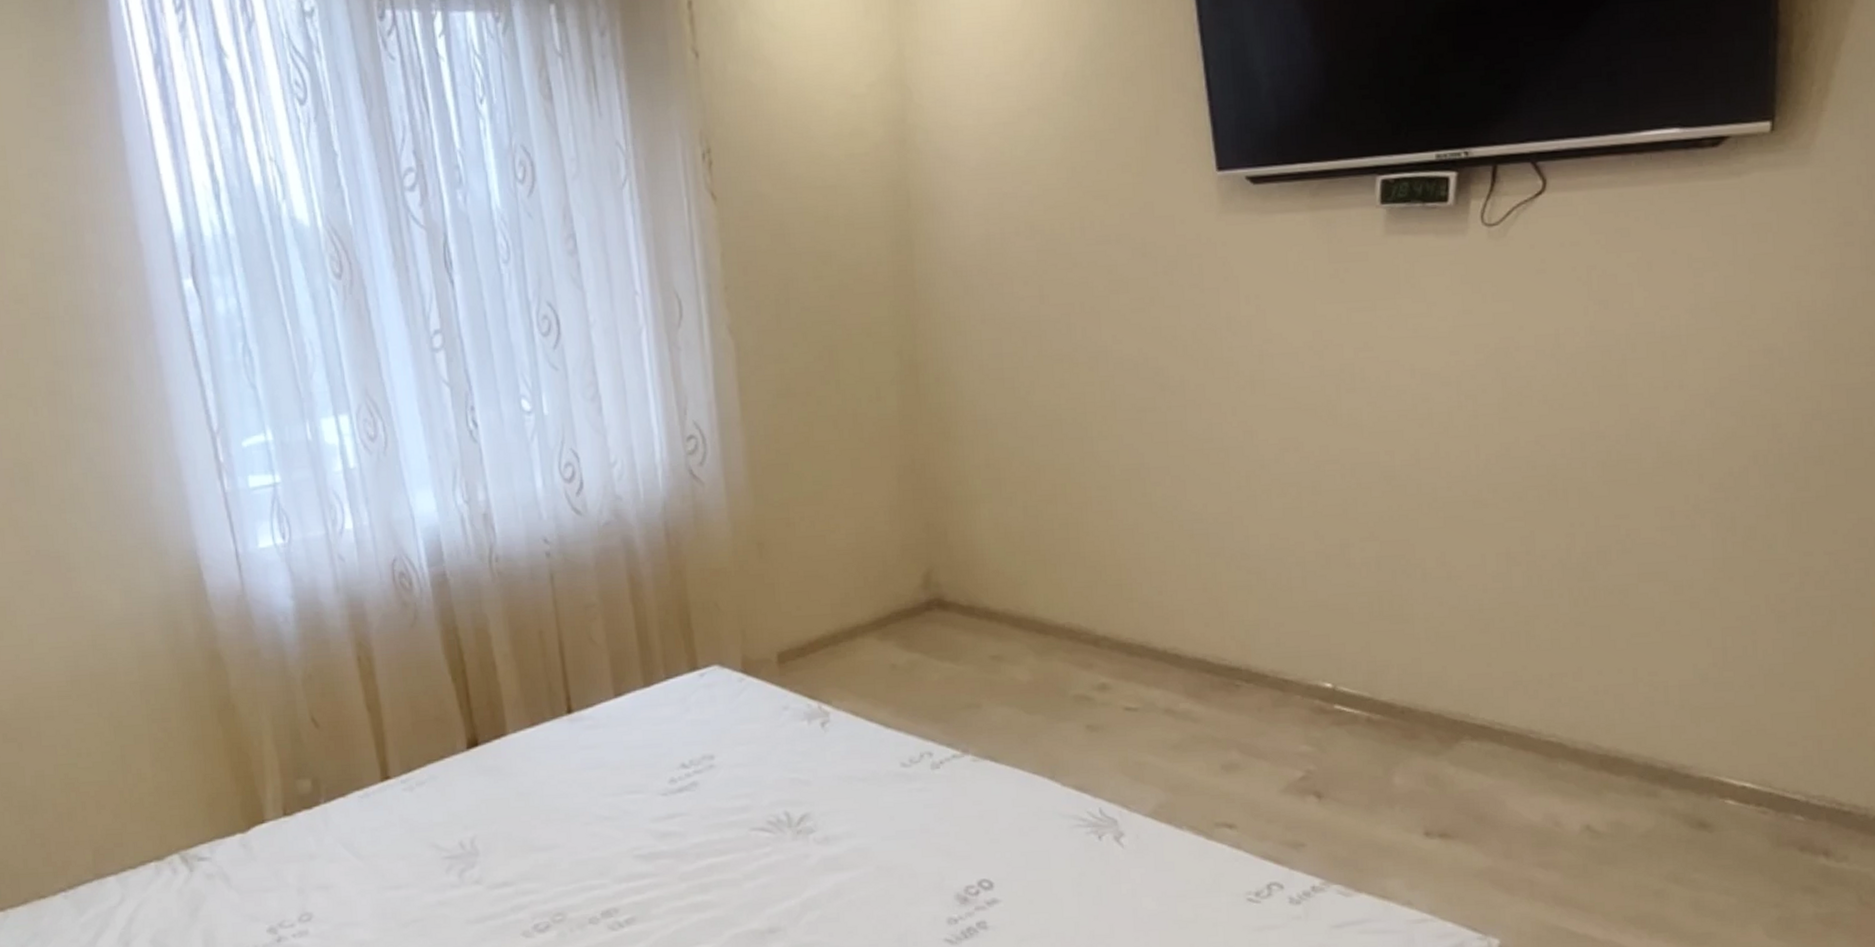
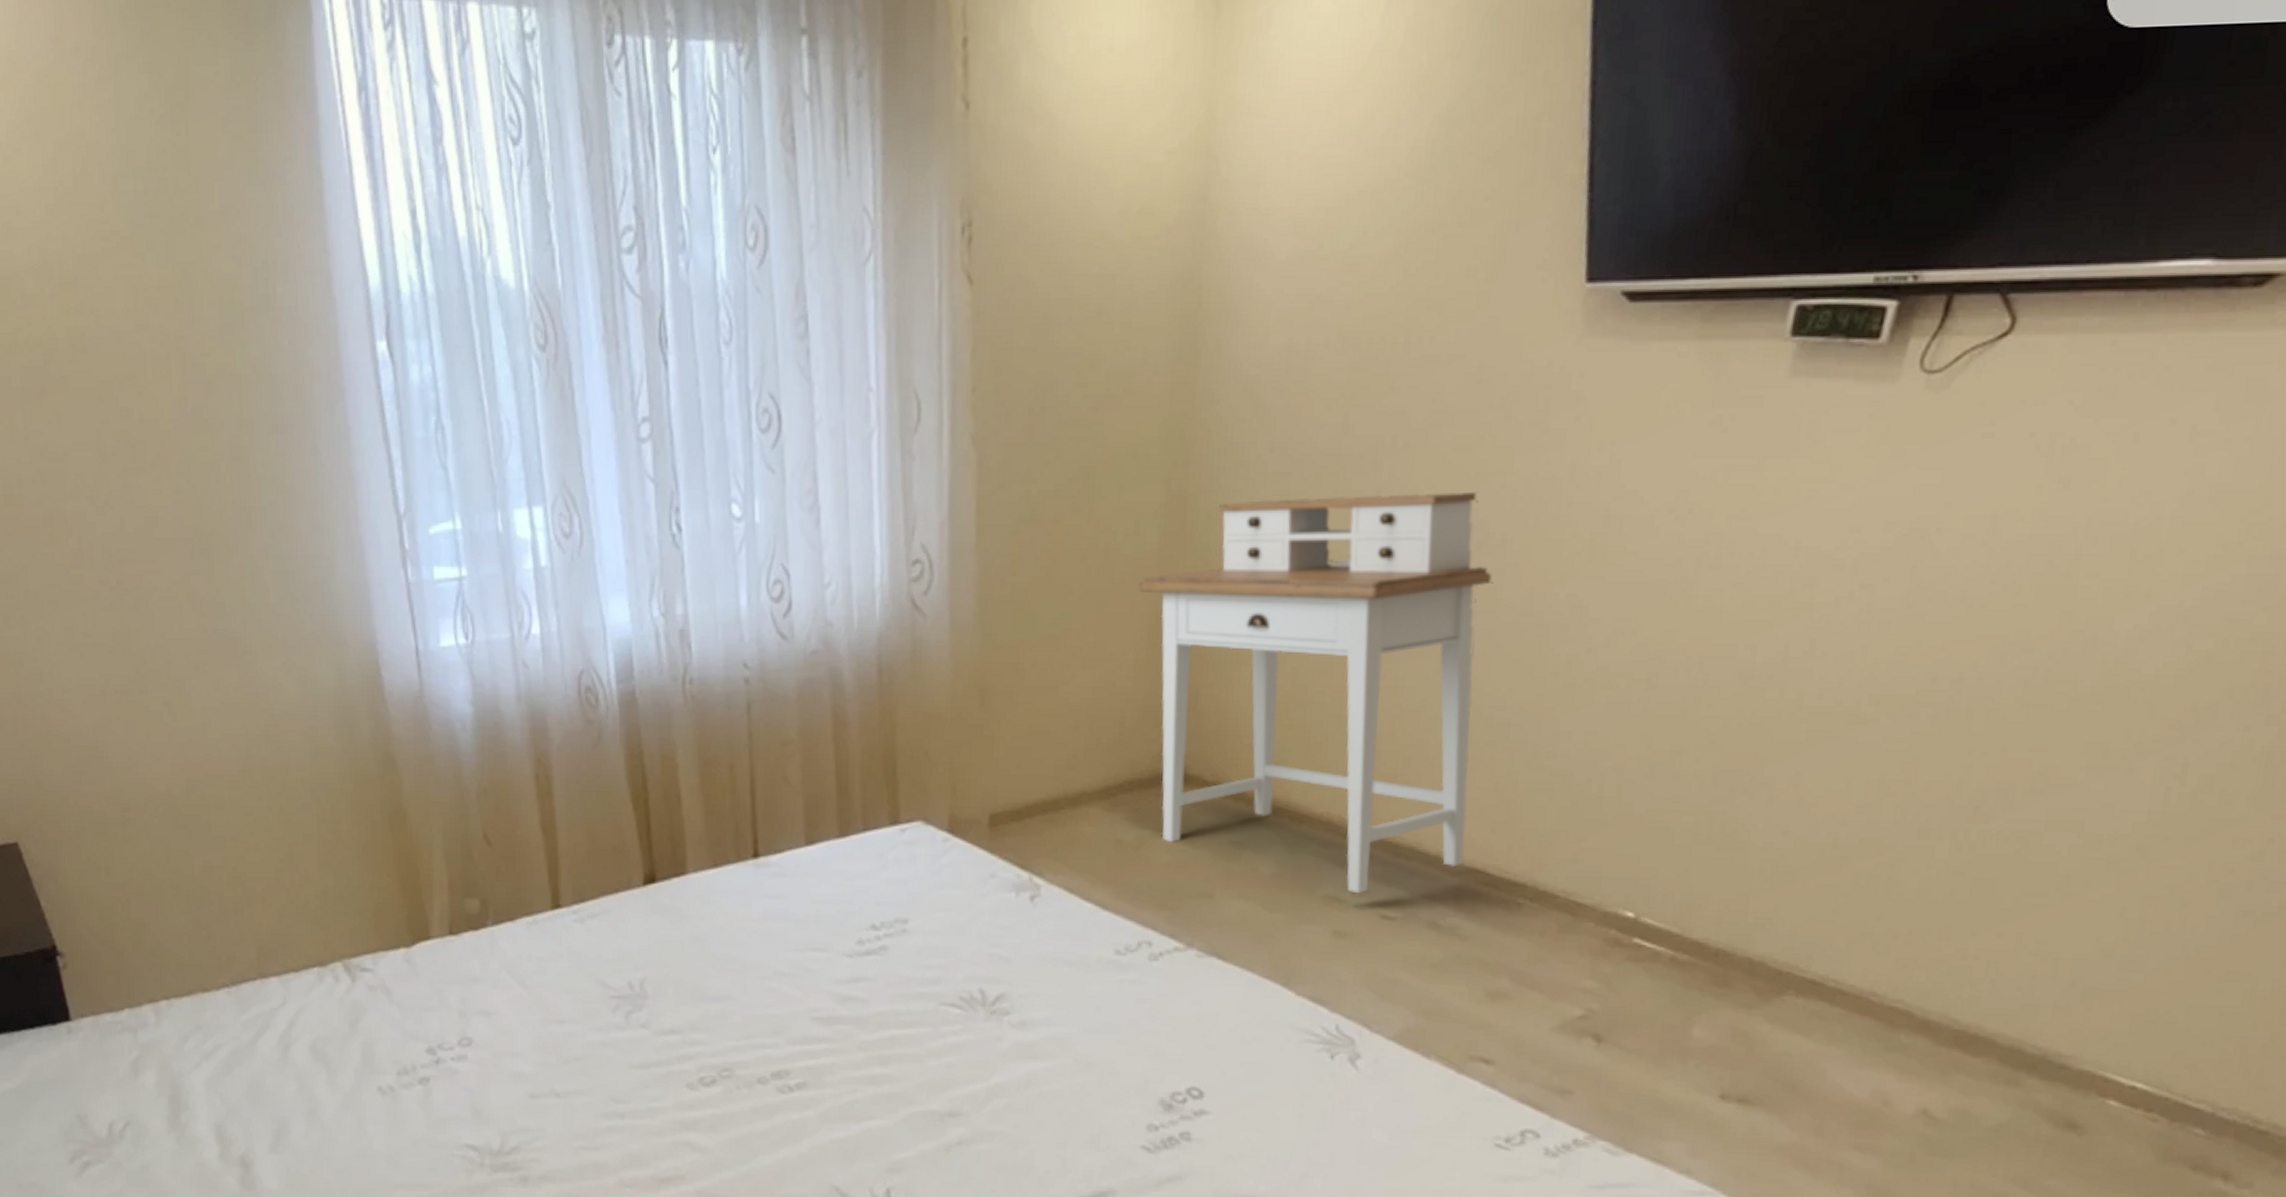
desk: none [885,343,1188,691] -> present [1139,491,1493,894]

